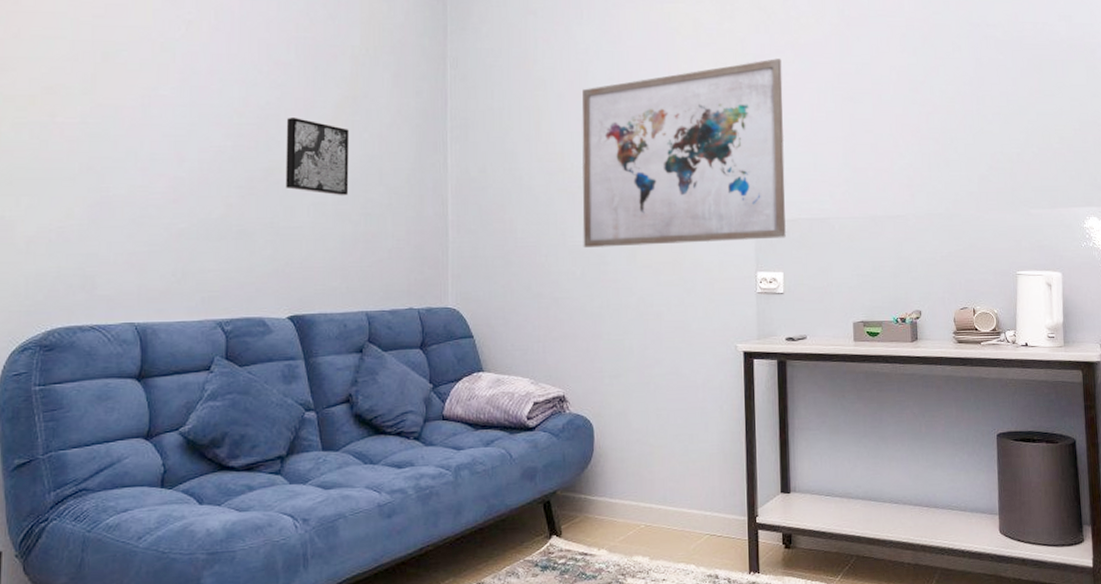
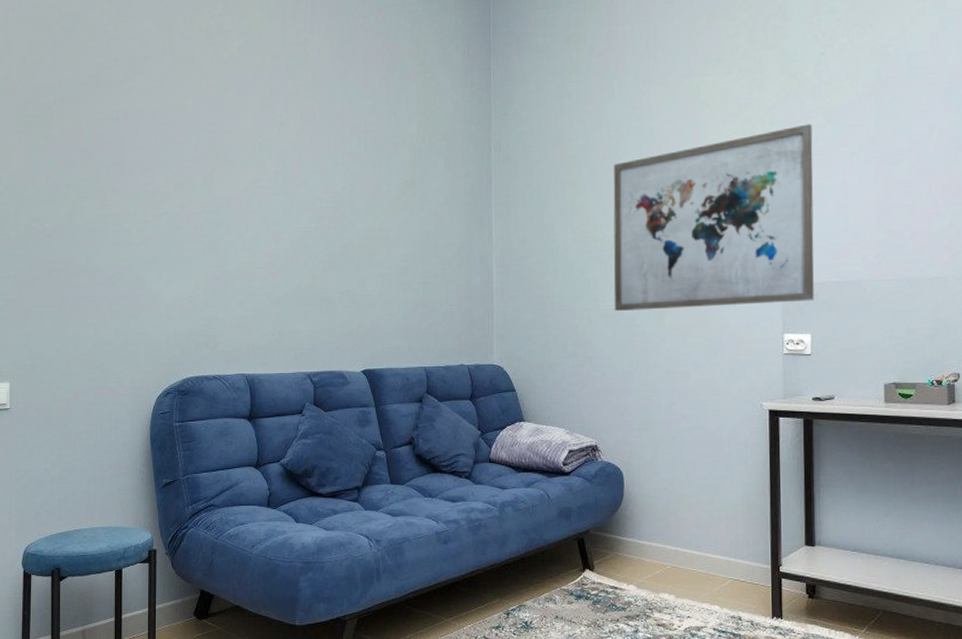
wall art: present [285,118,349,196] -> none [358,201,409,268]

